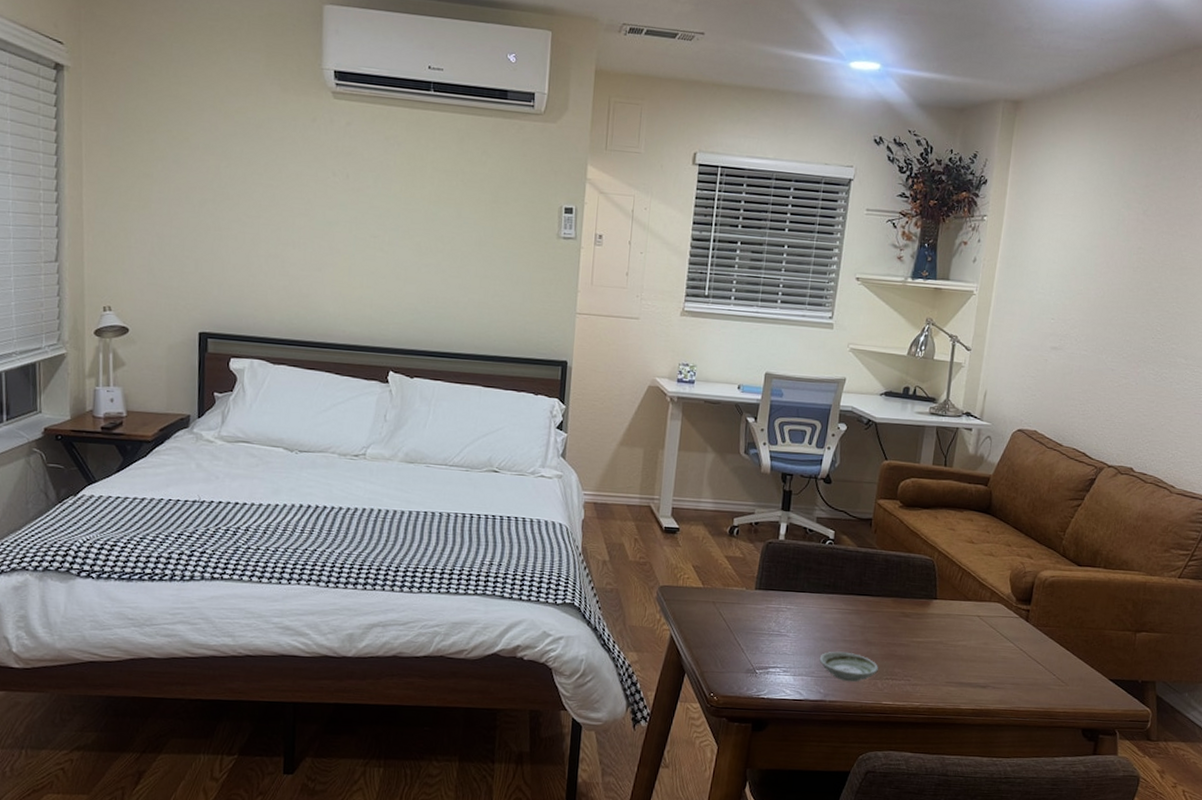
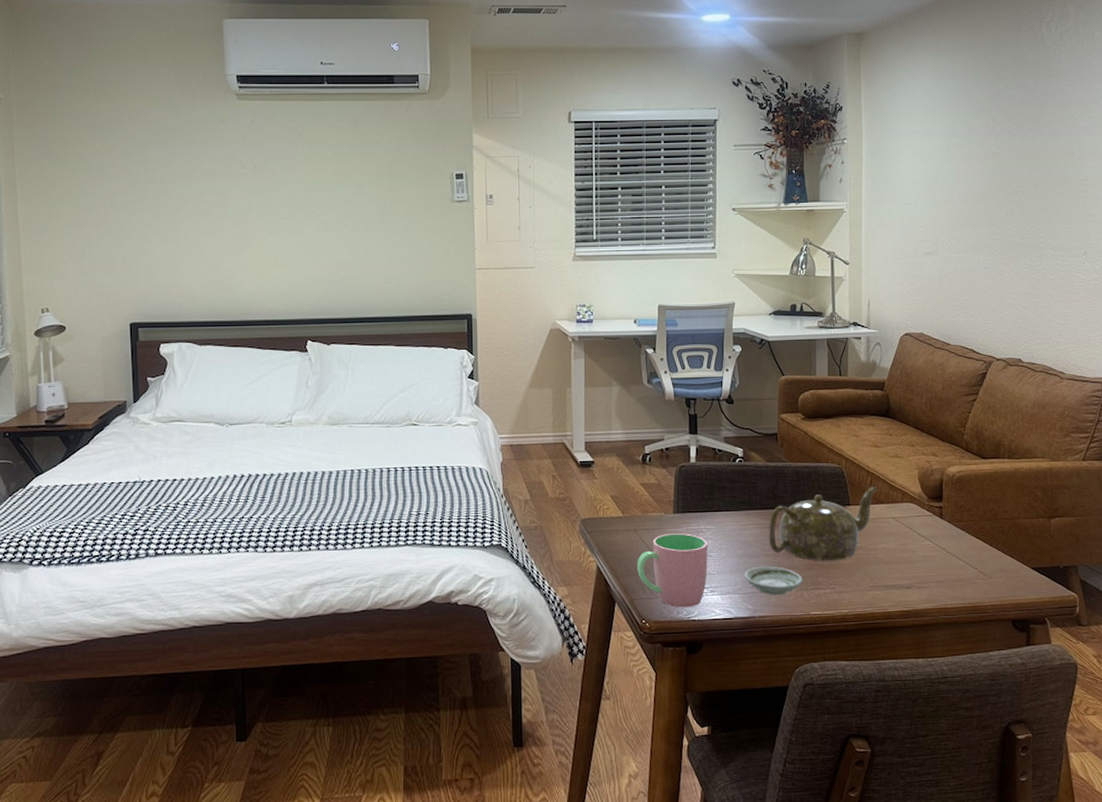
cup: none [711,609,787,685] -> present [637,533,708,608]
teapot: none [849,583,967,653] -> present [769,487,878,561]

